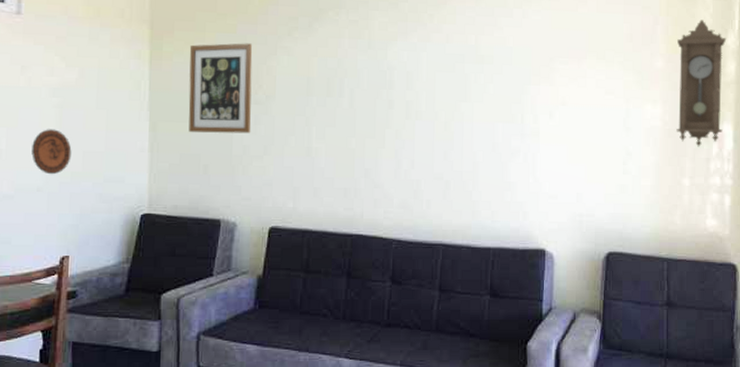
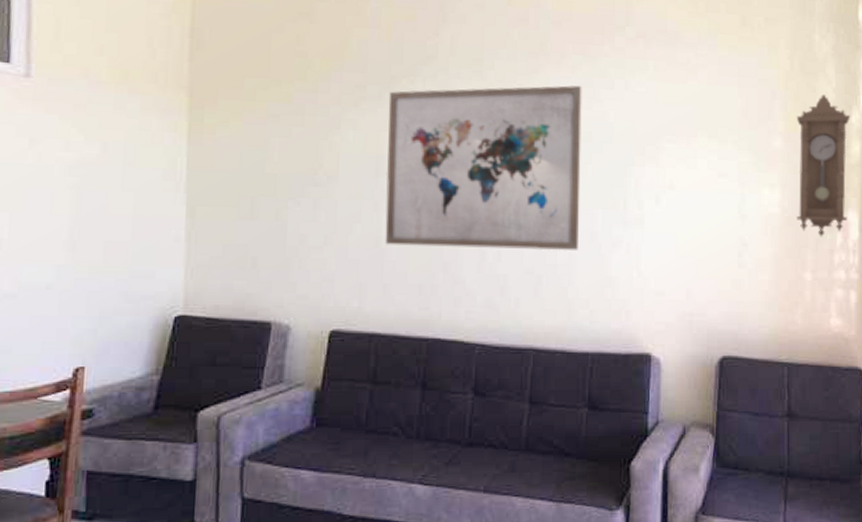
decorative plate: present [31,129,72,175] -> none [40,214,91,269]
wall art: present [188,43,253,134] -> none [234,114,312,221]
wall art: none [315,14,485,160] -> present [385,85,582,252]

